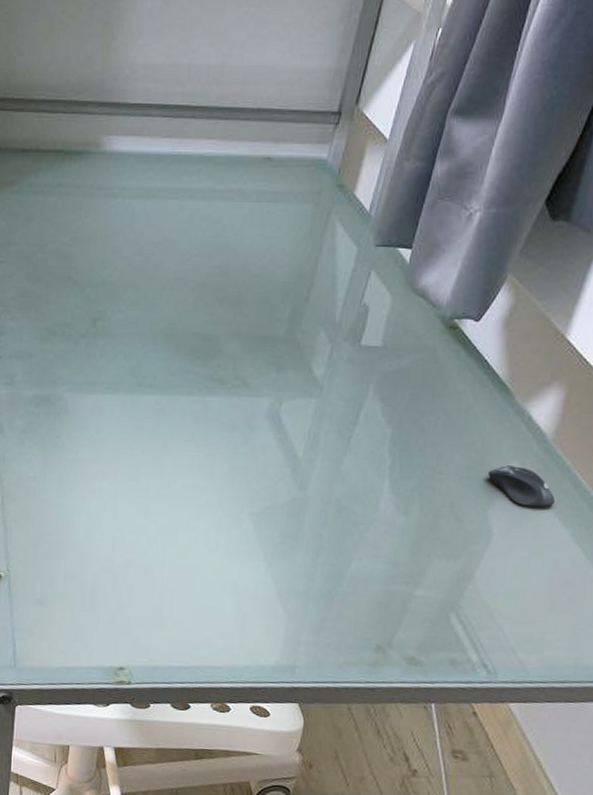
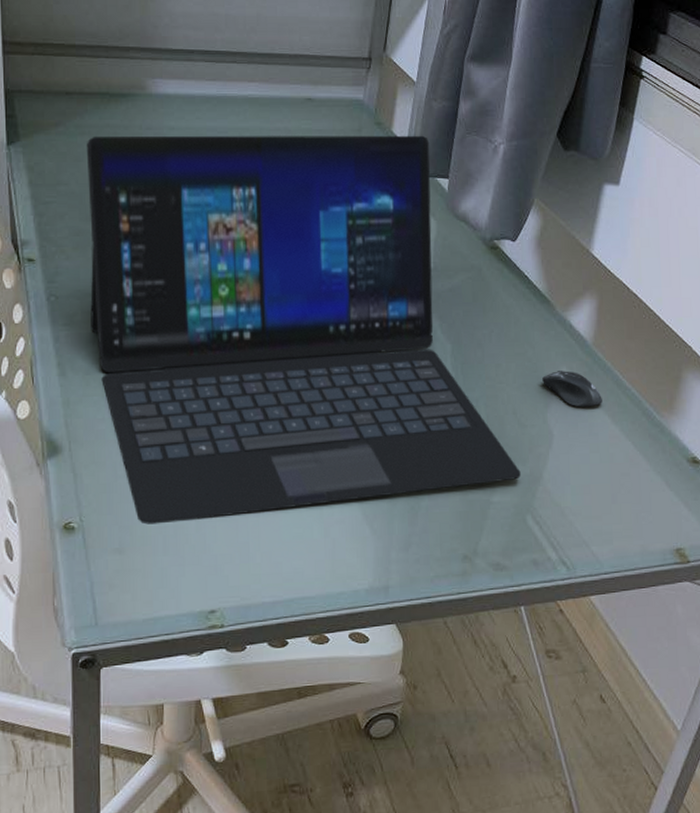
laptop: none [29,195,451,582] -> present [86,135,521,525]

